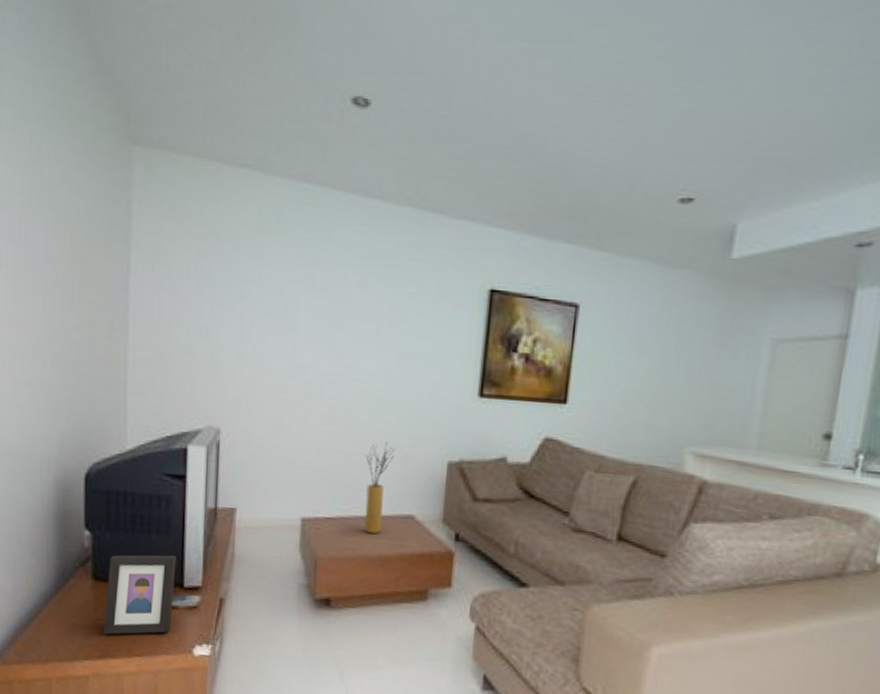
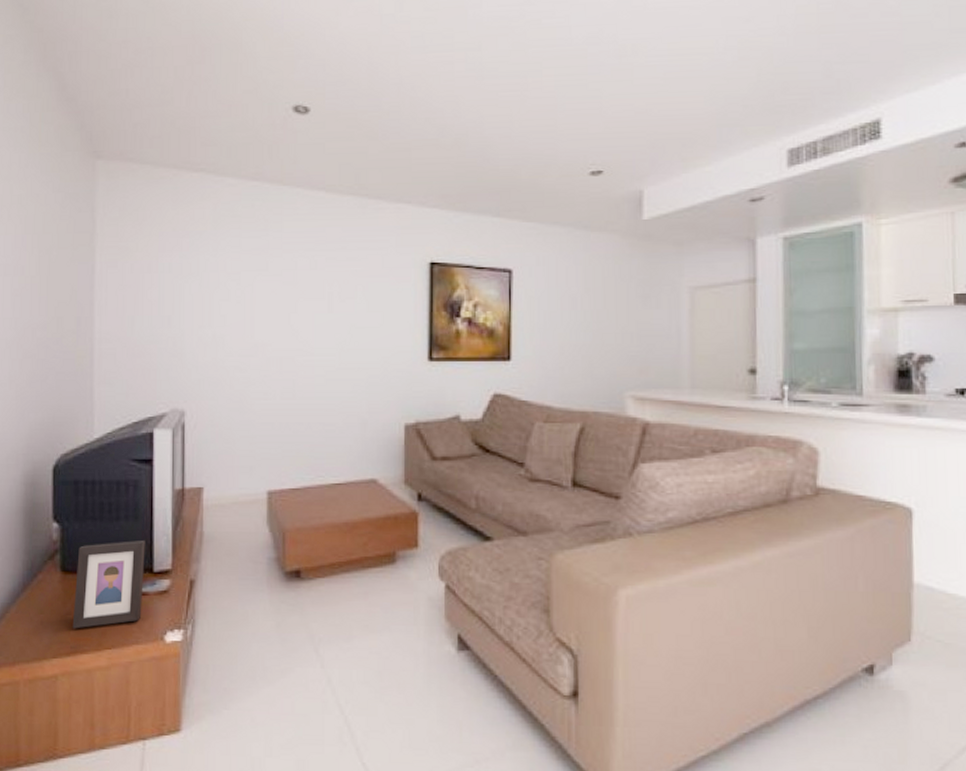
vase: present [364,442,395,535] -> none [326,410,353,501]

